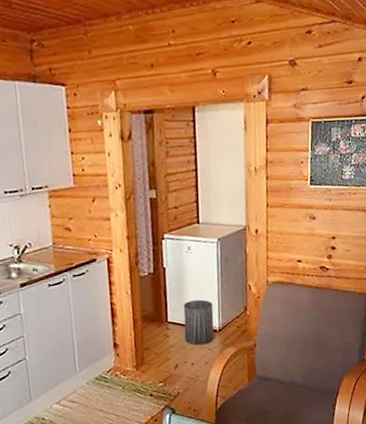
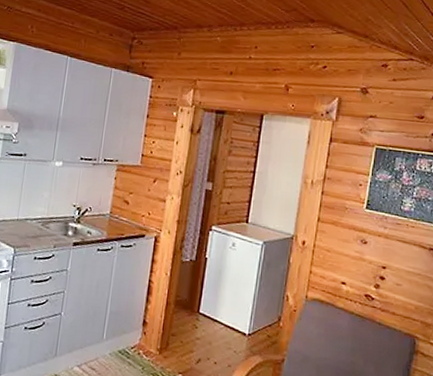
trash can: present [183,299,215,346] -> none [212,297,247,347]

